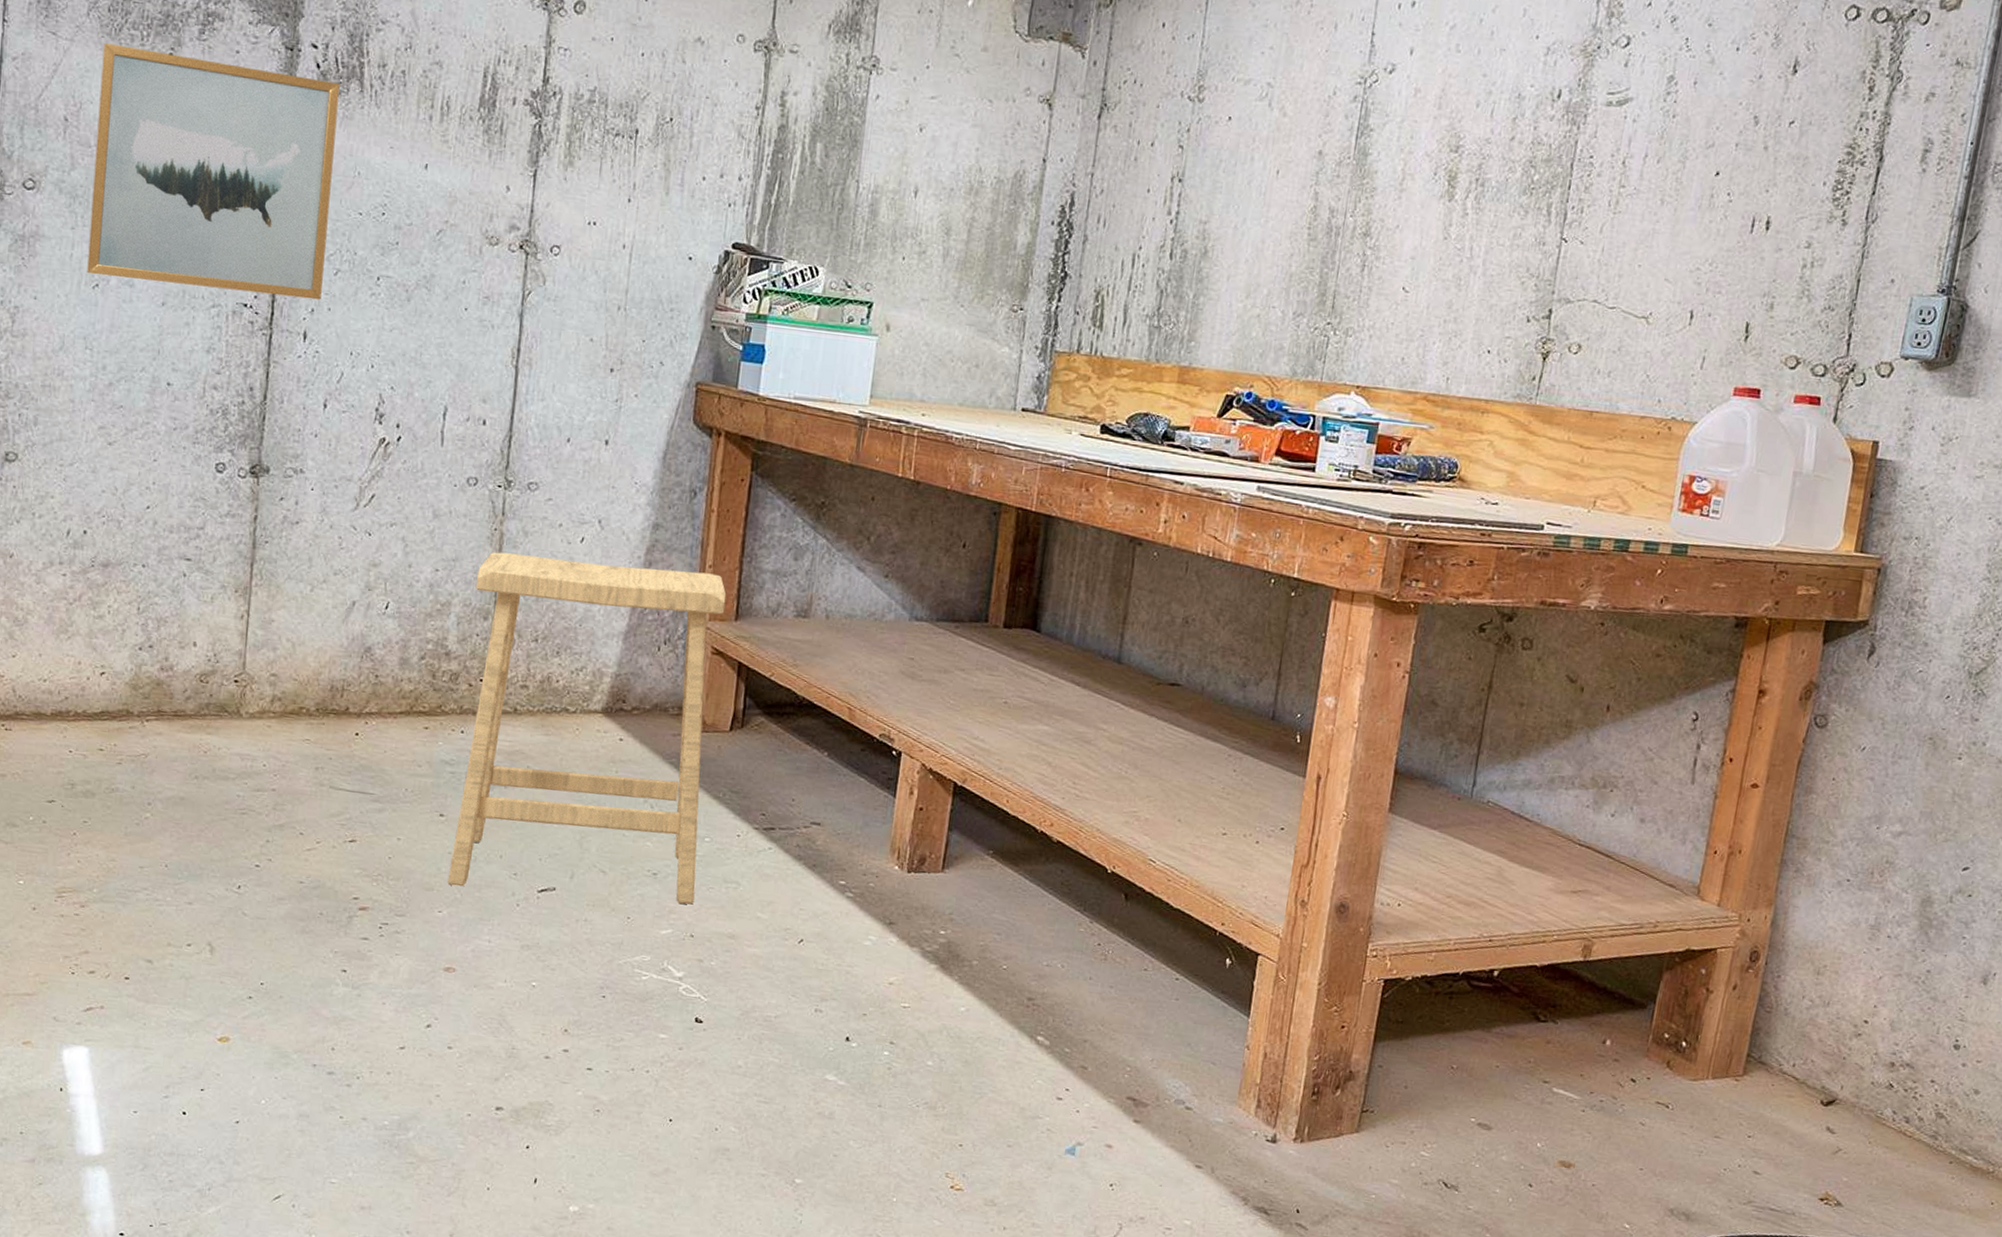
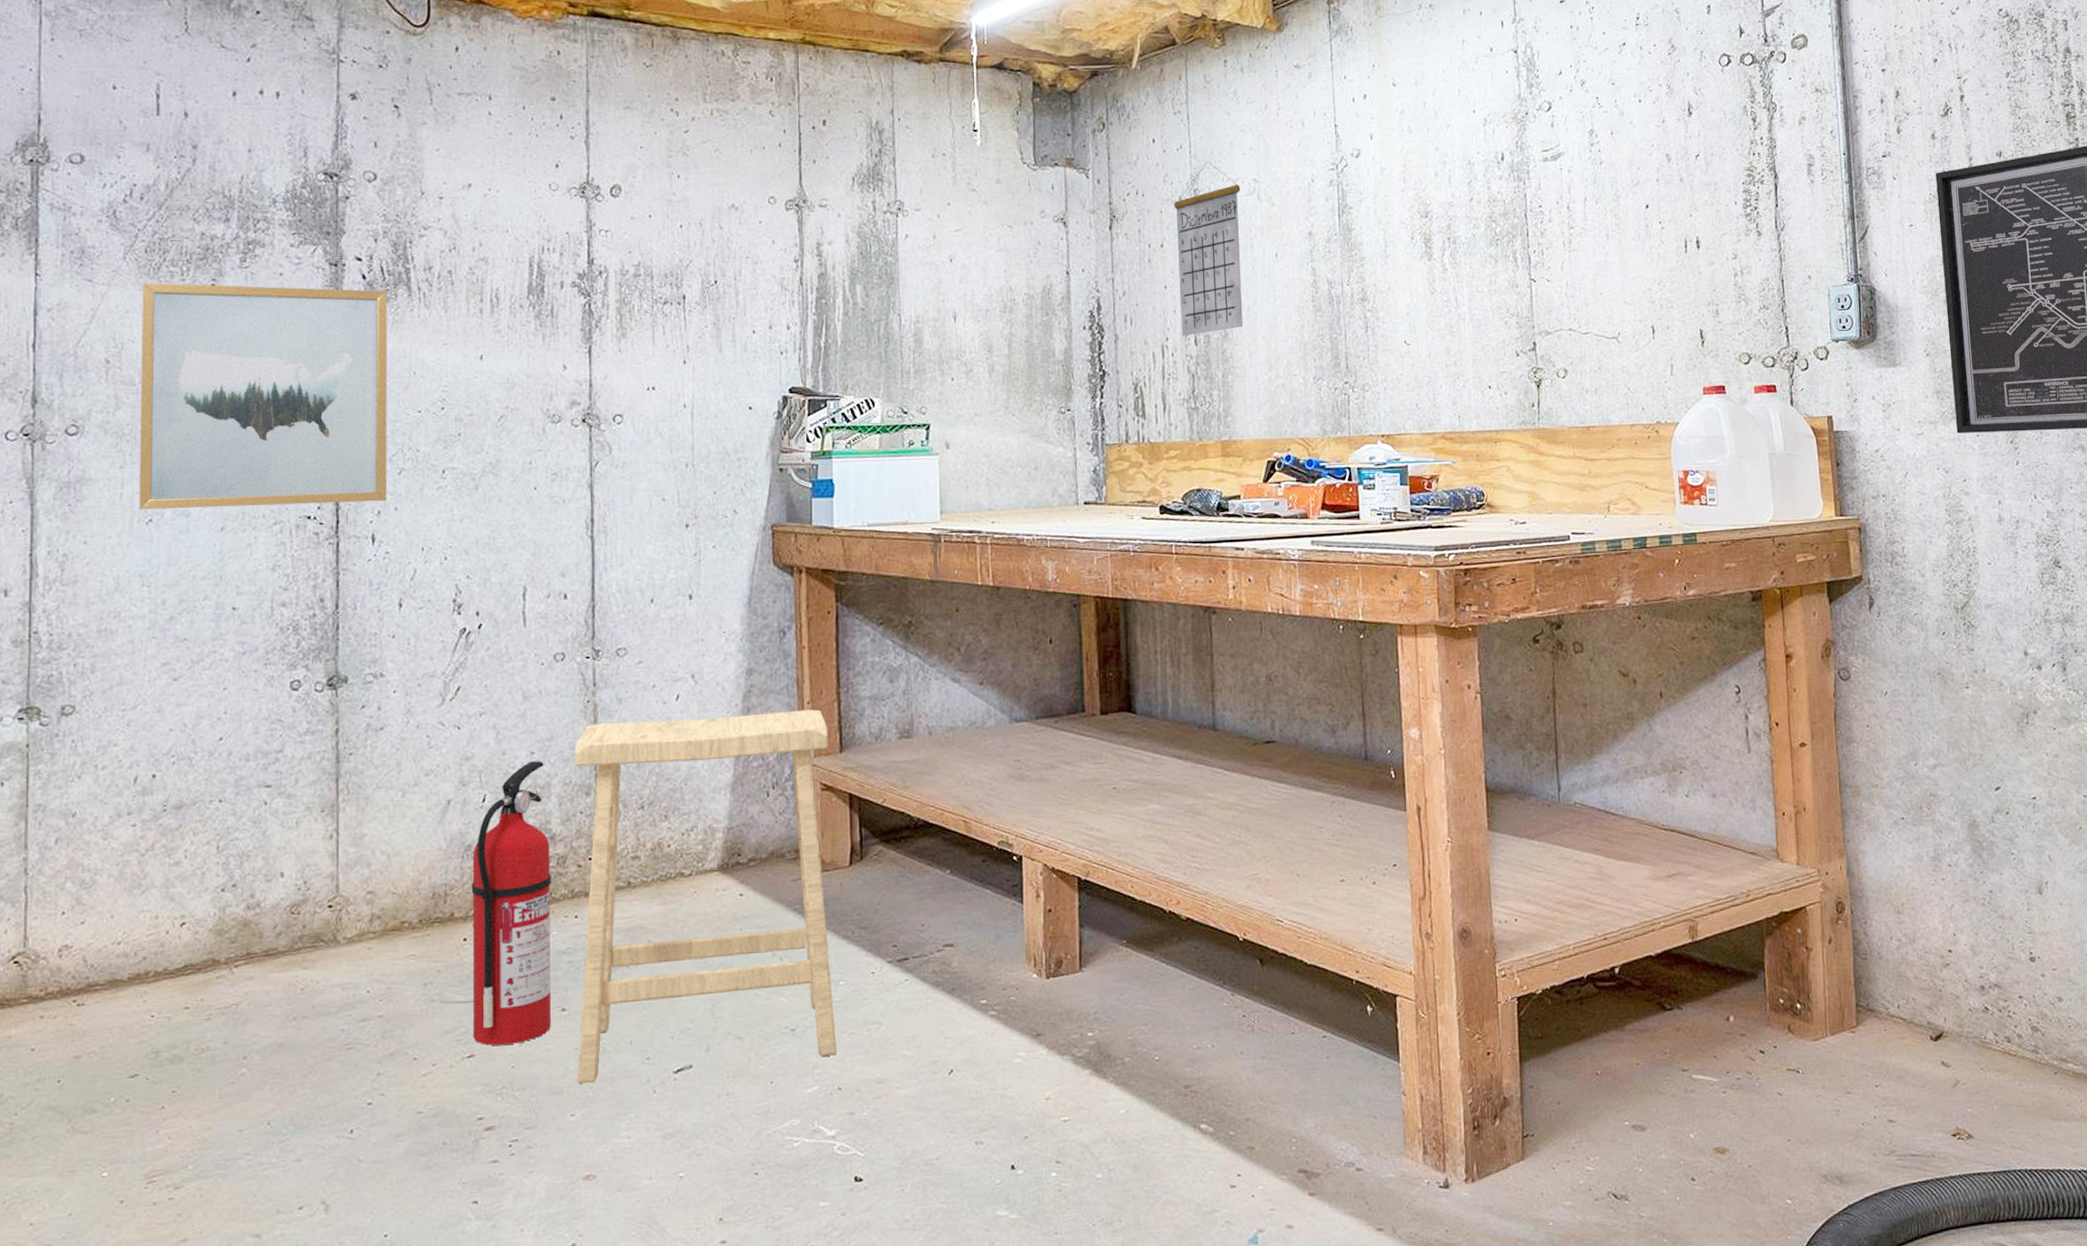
fire extinguisher: none [355,578,447,838] -> present [471,761,551,1046]
calendar: none [1156,56,1252,248] -> present [1174,161,1243,336]

